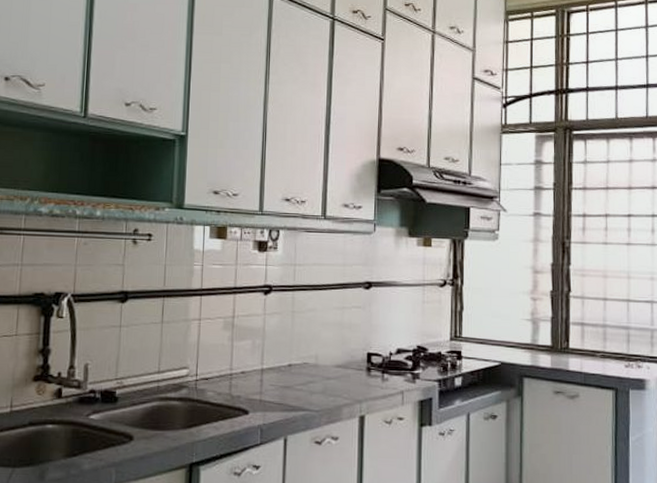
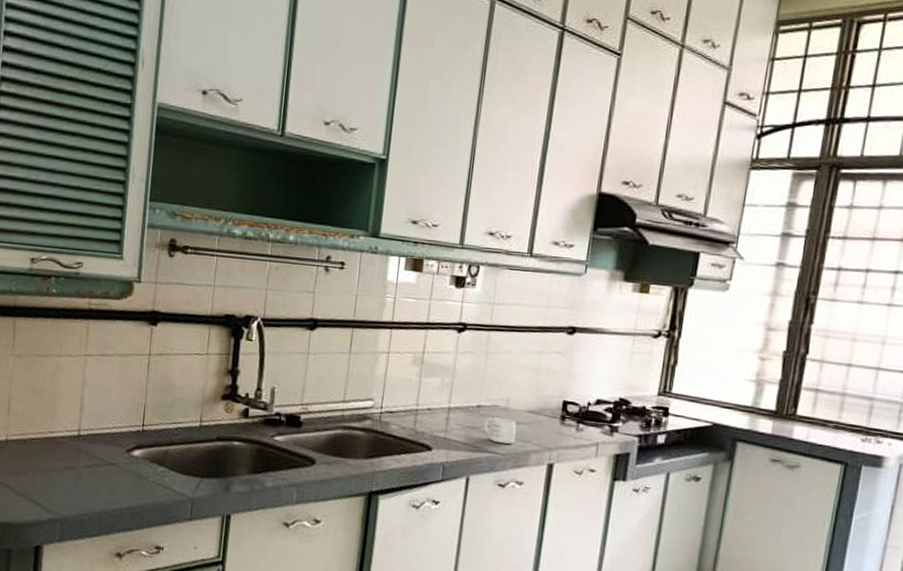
mug: none [296,375,328,401] -> present [483,416,517,445]

